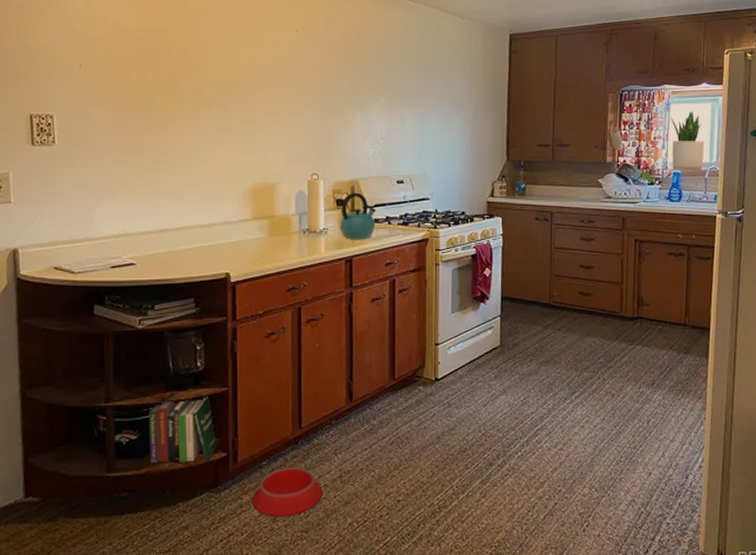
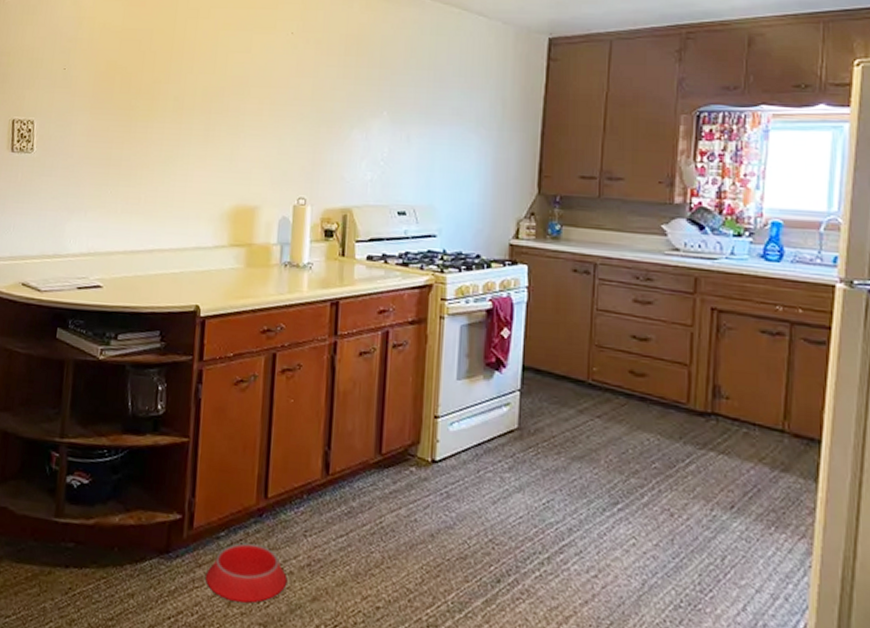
books: present [148,392,220,464] -> none [99,435,176,522]
kettle: present [339,192,376,240] -> none [326,222,370,280]
planter: present [670,112,705,171] -> none [769,142,821,223]

